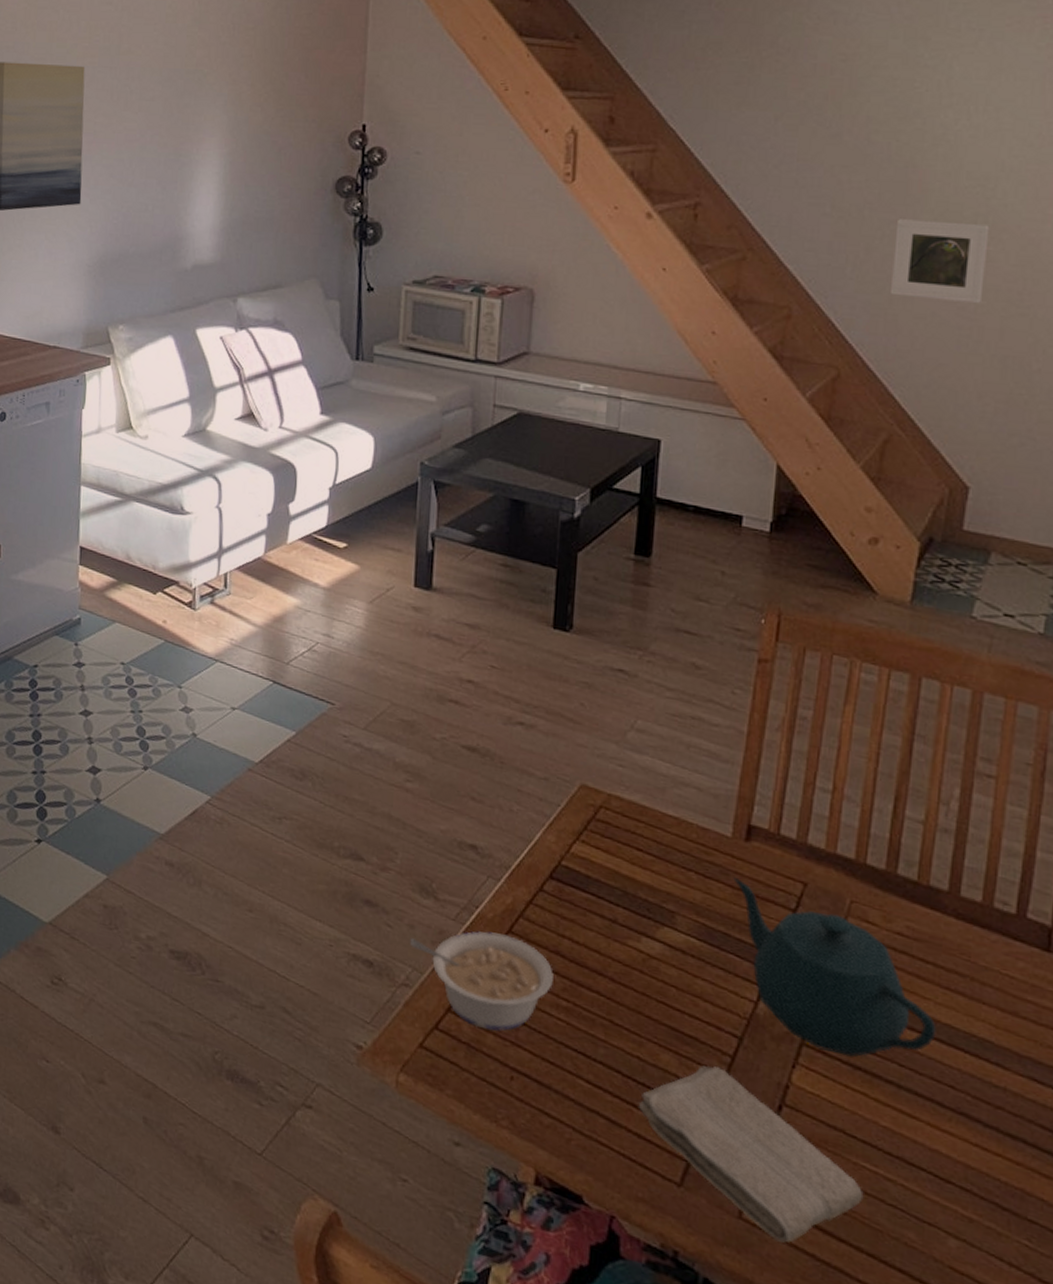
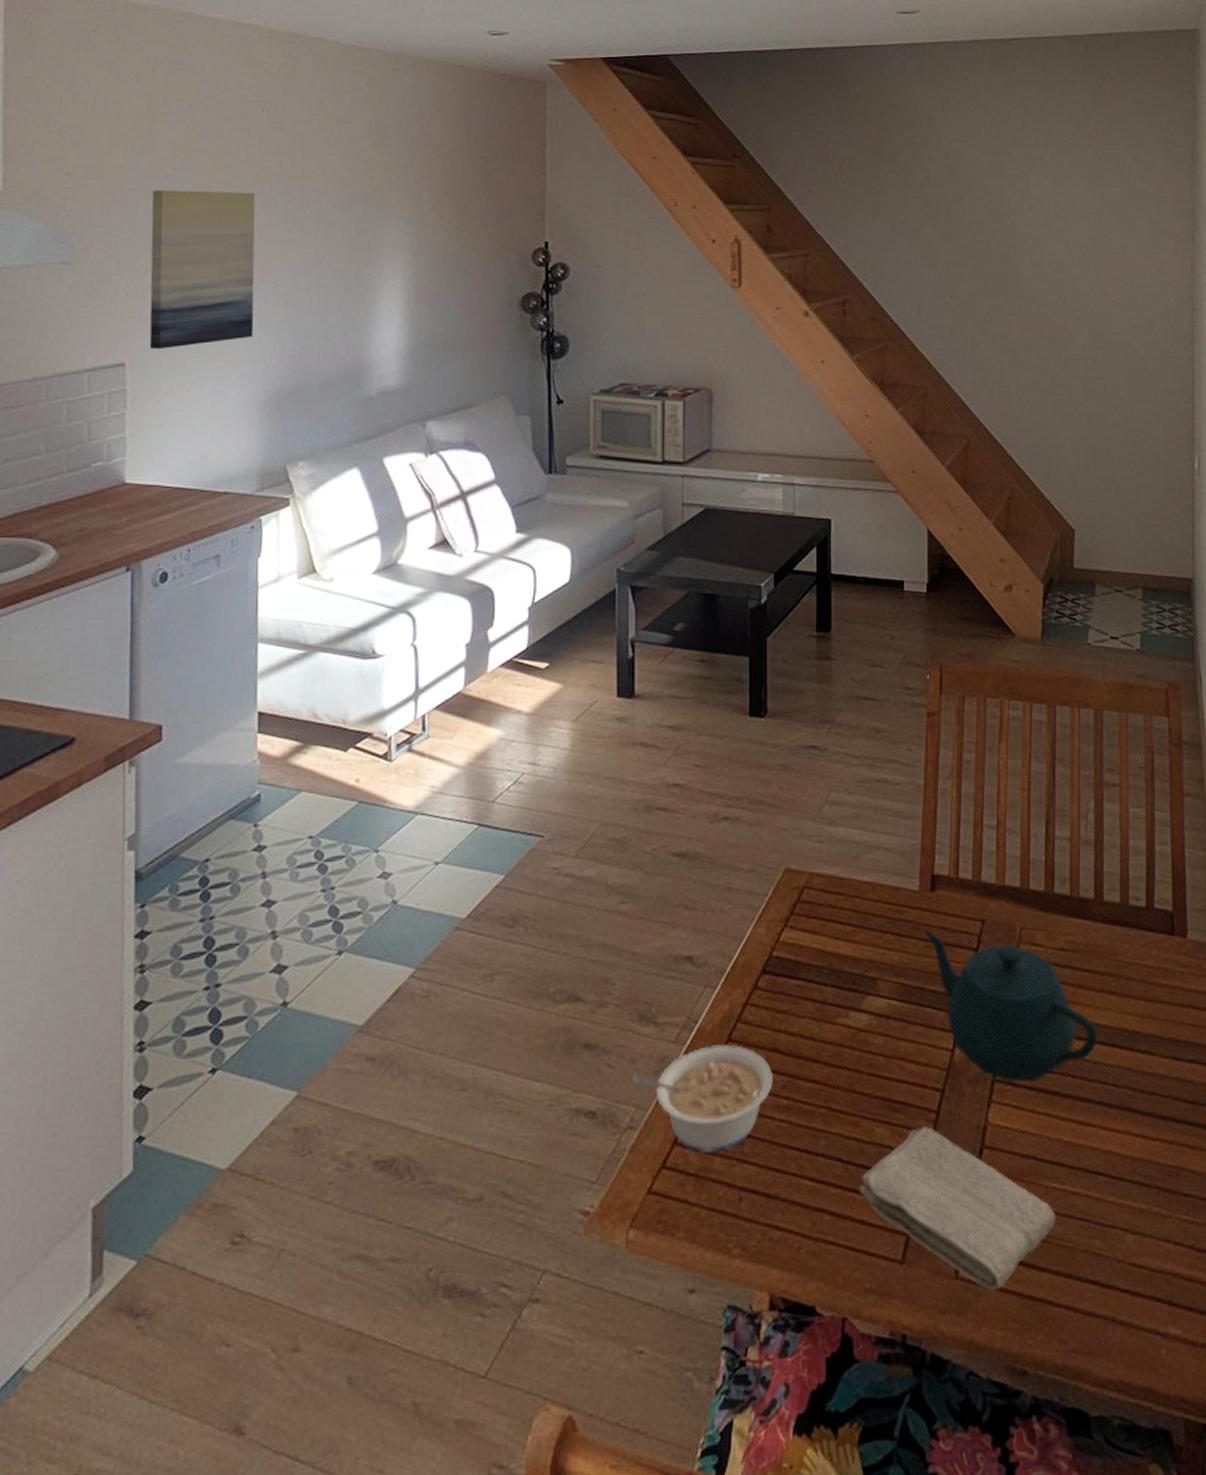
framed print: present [889,219,990,304] -> none [1000,304,1069,372]

